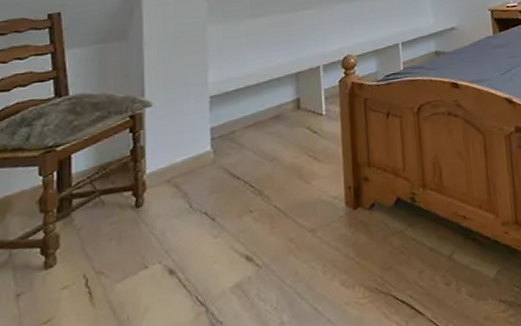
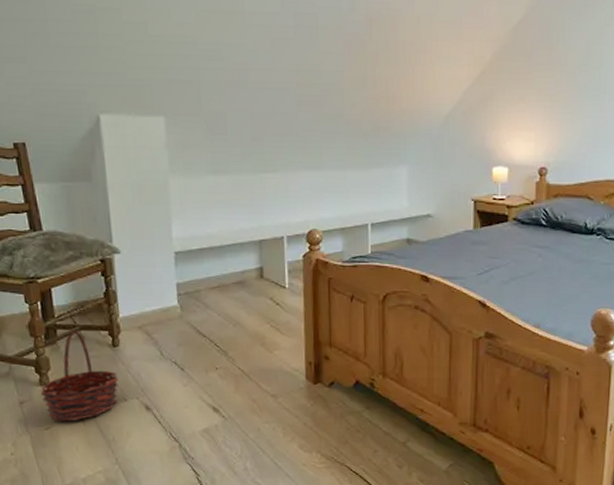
basket: none [43,196,140,310] -> present [40,330,119,421]

